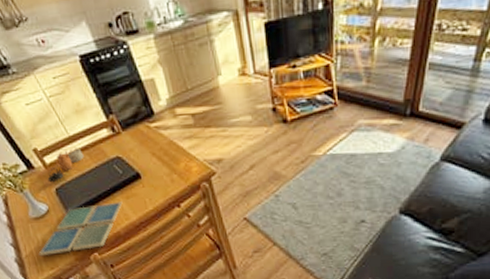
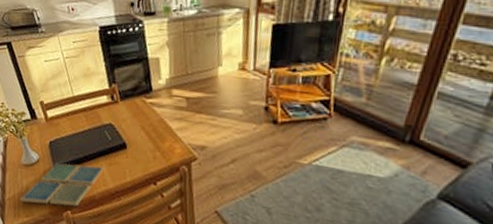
teapot: present [47,146,84,182] -> none [45,106,82,135]

